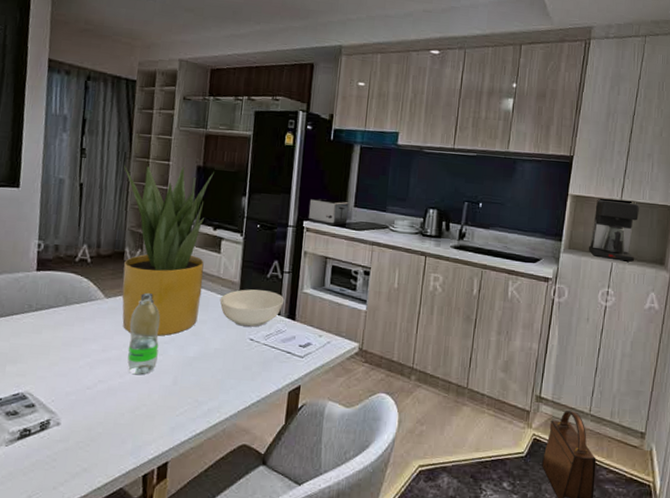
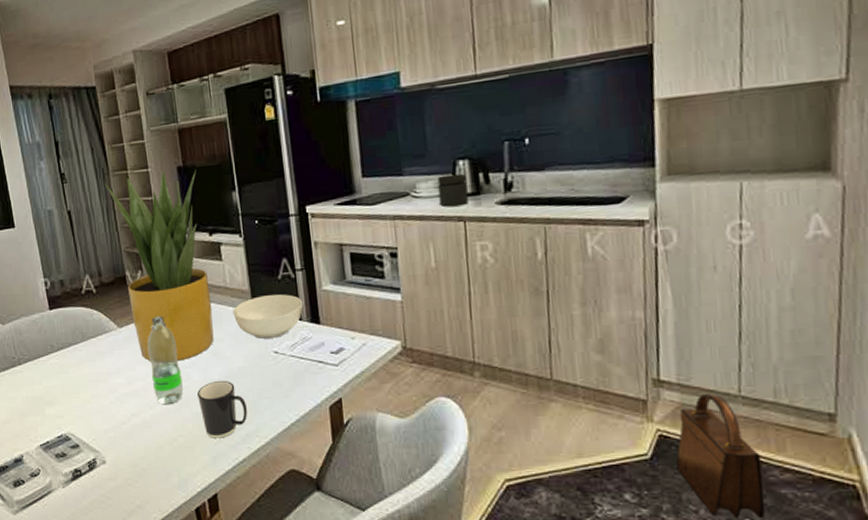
mug: none [169,358,215,411] -> present [197,380,248,438]
toaster: present [308,198,349,226] -> none [307,172,358,206]
jar: none [410,218,433,244] -> present [437,173,469,208]
coffee maker: present [589,199,640,262] -> none [700,89,779,179]

